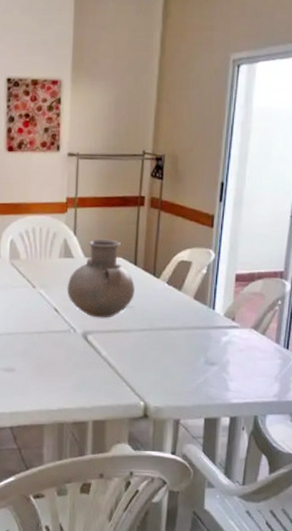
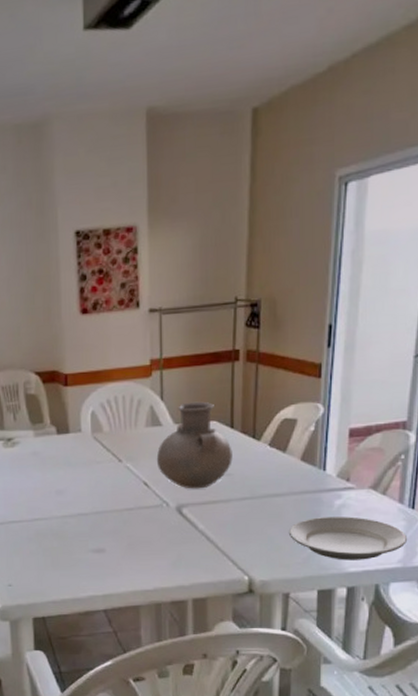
plate: none [181,351,283,393] -> present [288,516,408,560]

